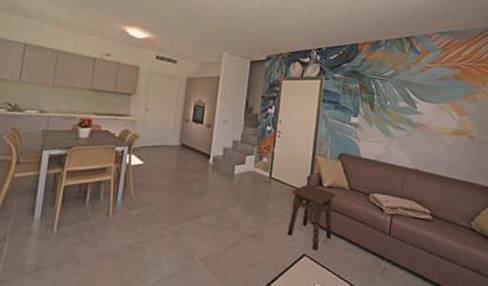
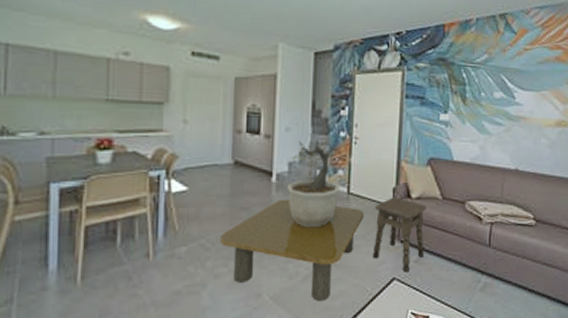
coffee table: none [164,178,283,268] -> present [220,199,365,302]
potted plant: none [220,131,266,204] -> present [286,140,341,228]

